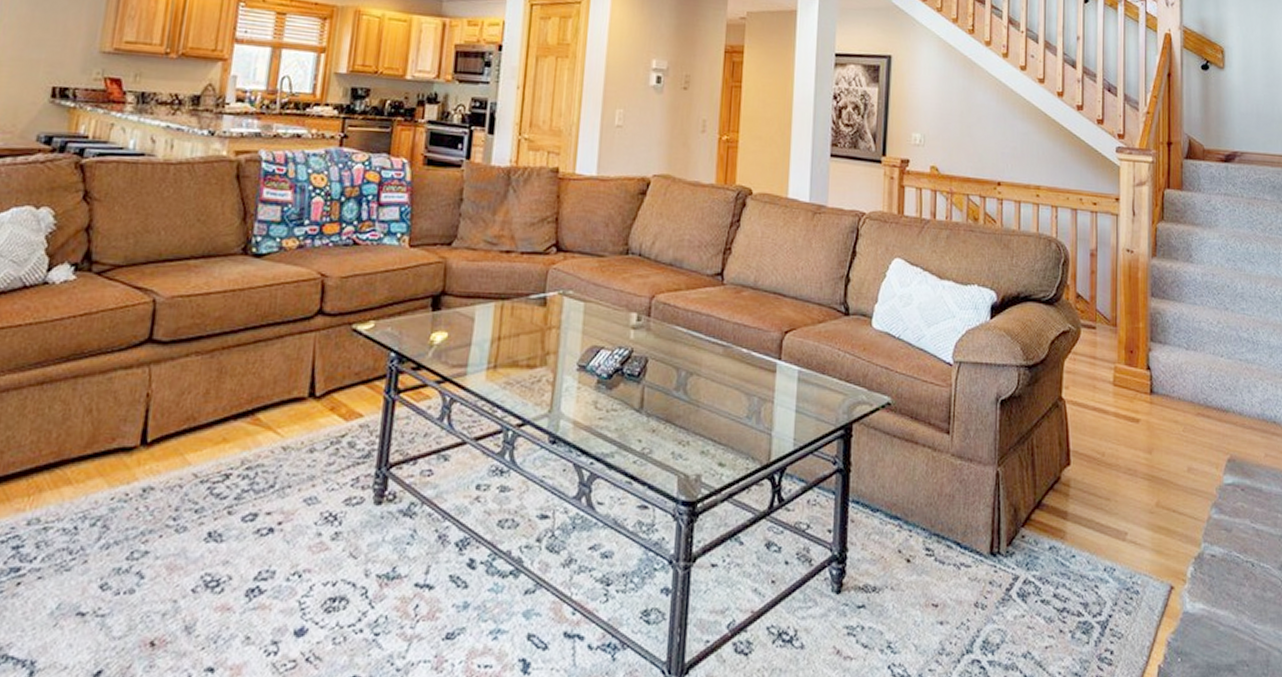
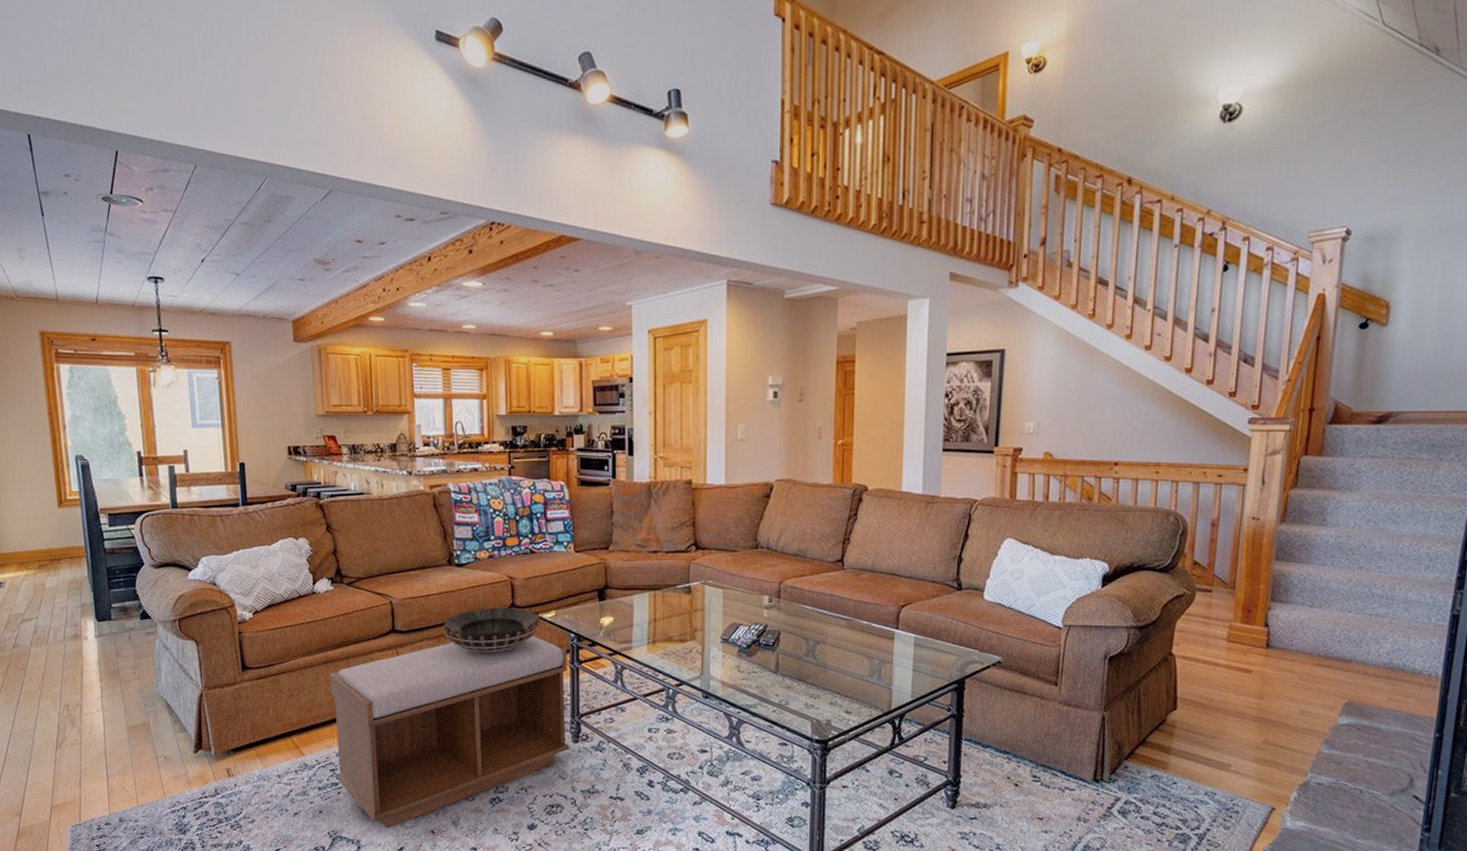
bench: none [20,354,383,640] -> present [330,636,570,828]
decorative bowl: none [219,313,353,376] -> present [442,607,540,653]

